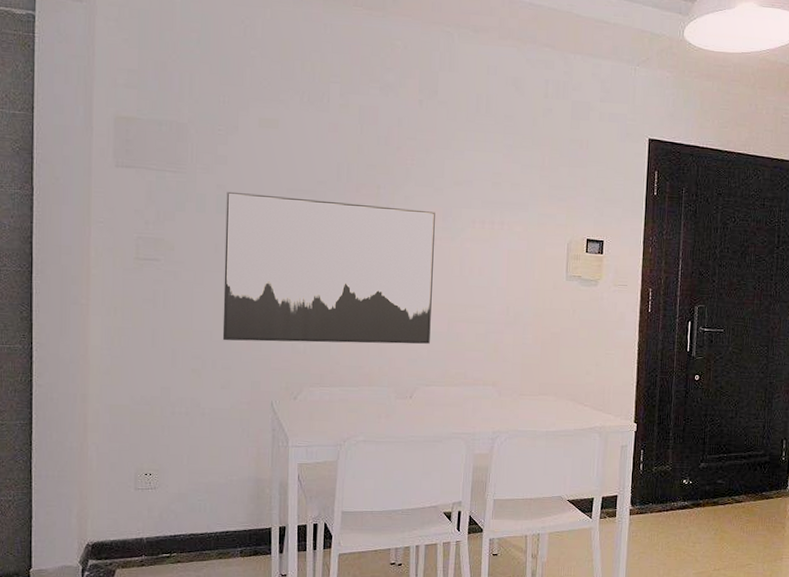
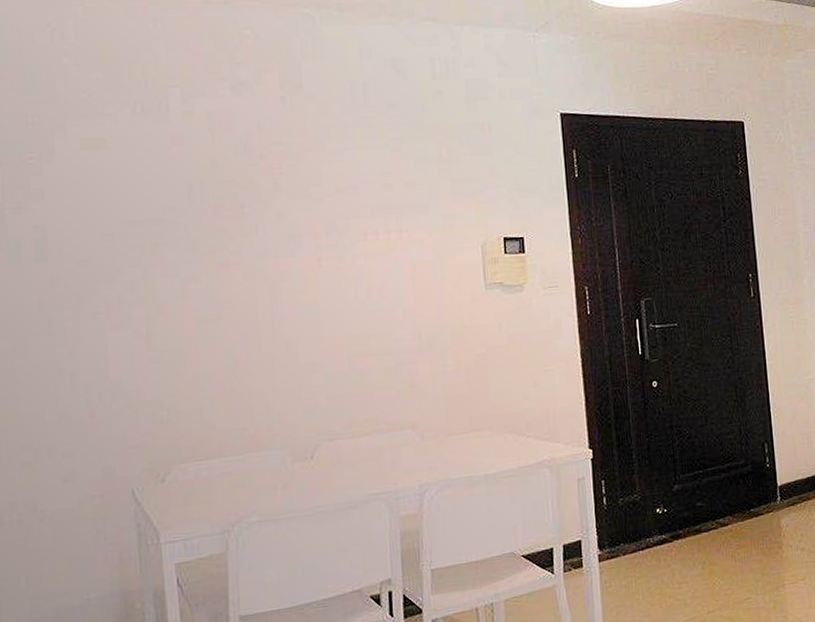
wall art: present [222,191,435,344] -> none [47,227,328,421]

